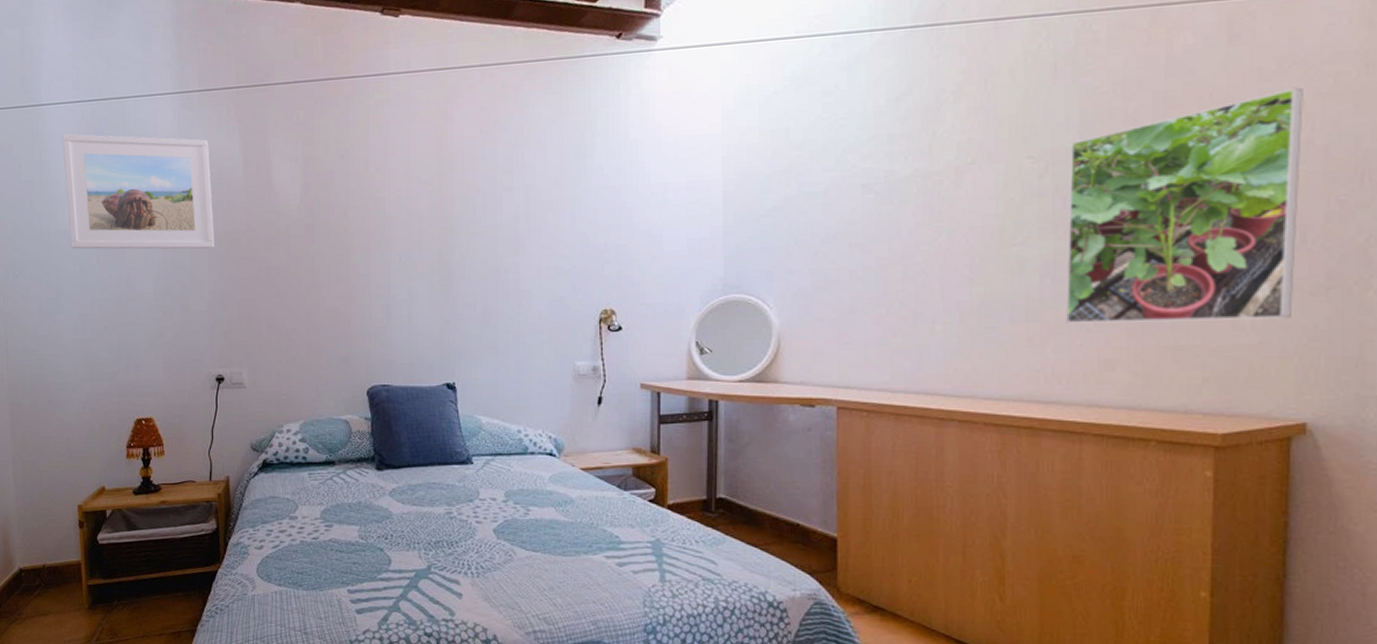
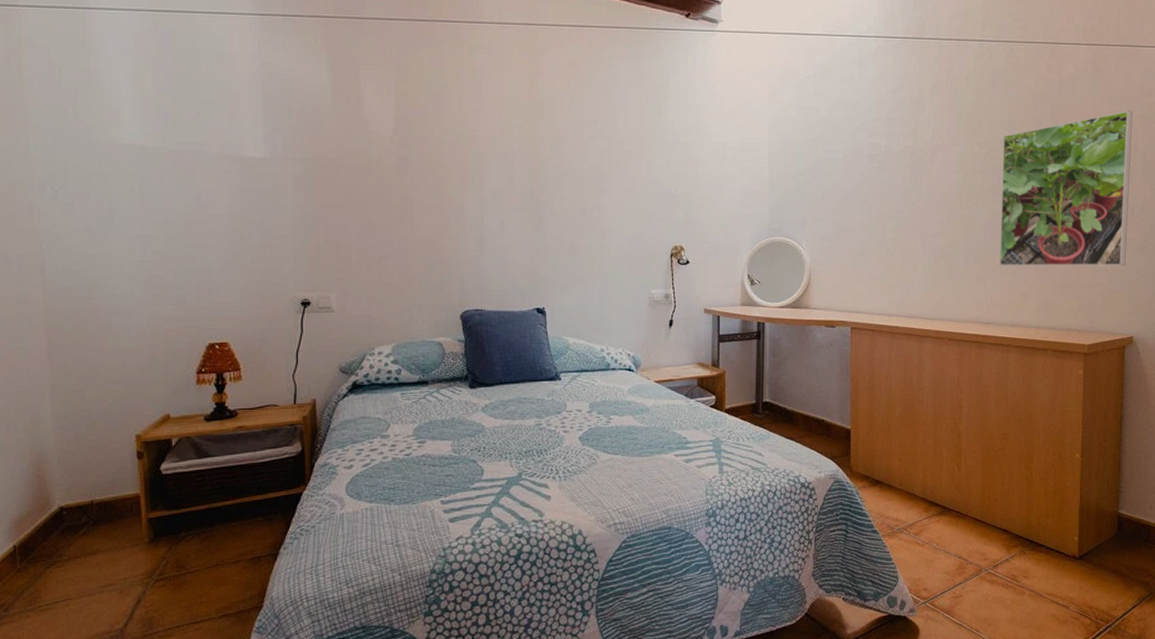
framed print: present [62,134,214,249] -> none [116,43,300,174]

